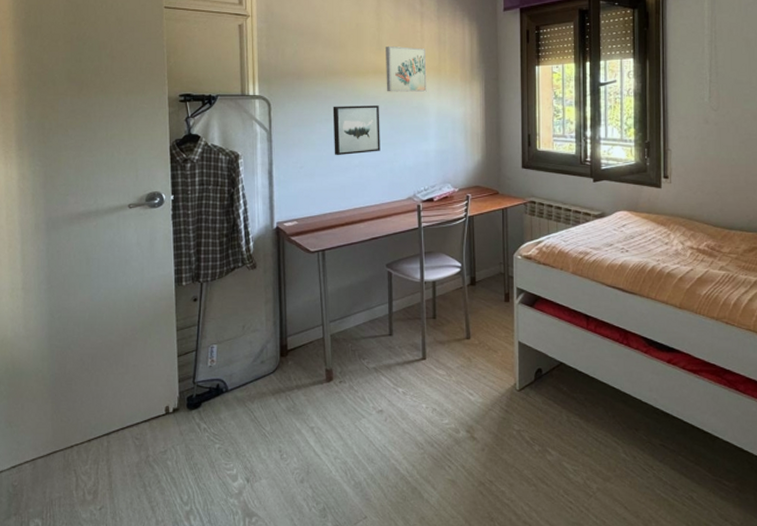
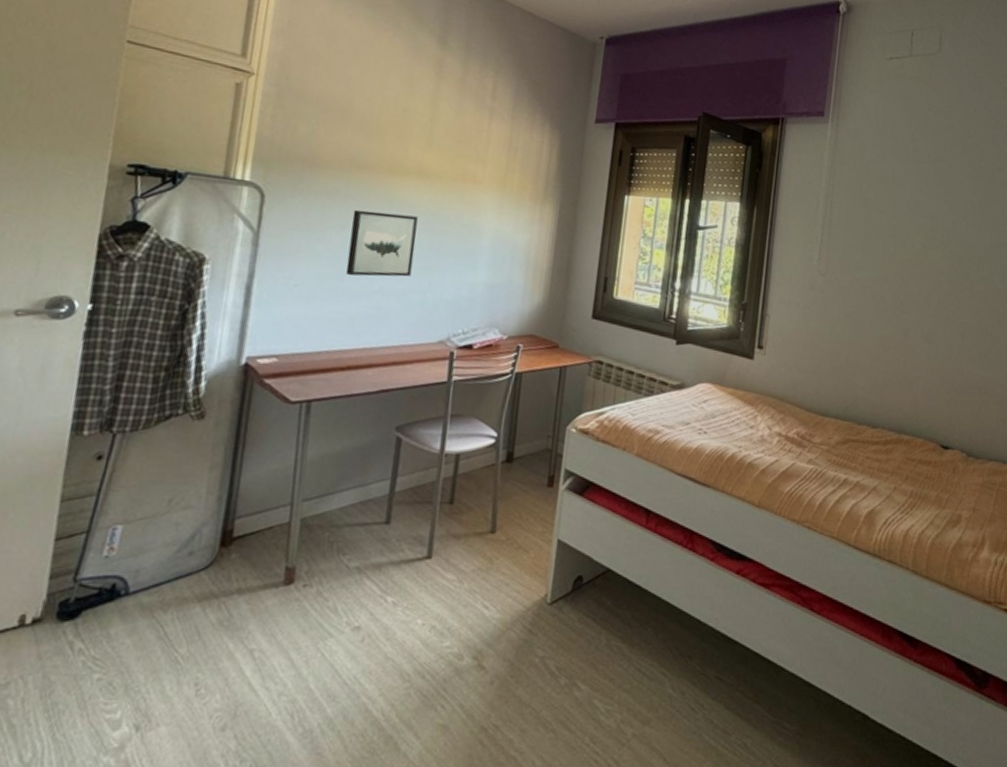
wall art: present [386,45,427,92] -> none [431,142,490,208]

